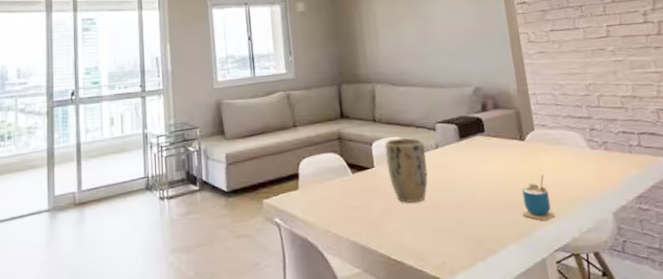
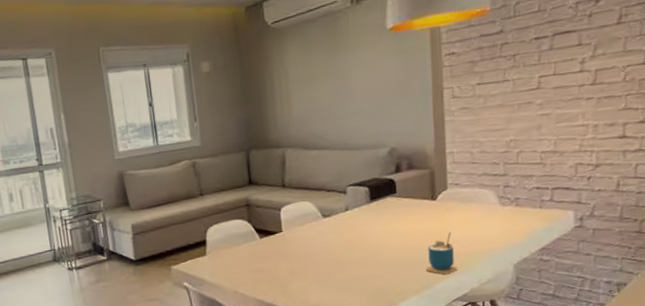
plant pot: present [384,138,428,203] -> none [293,202,336,263]

